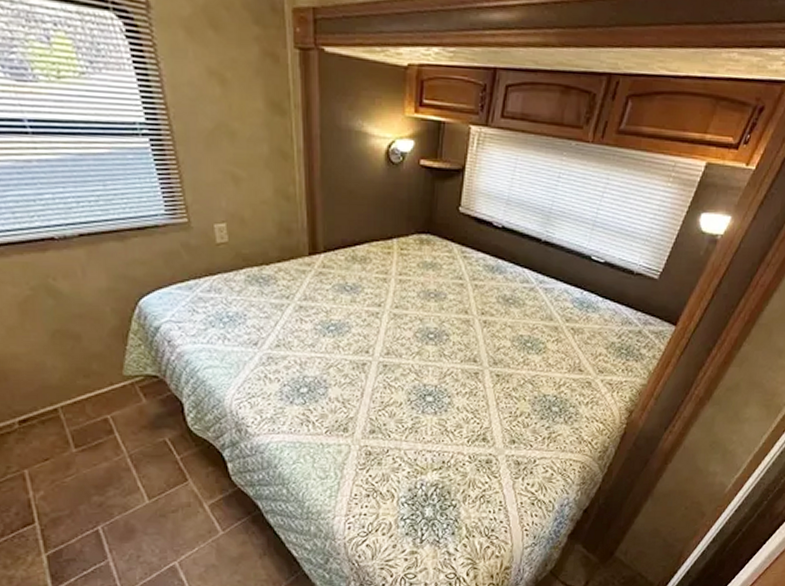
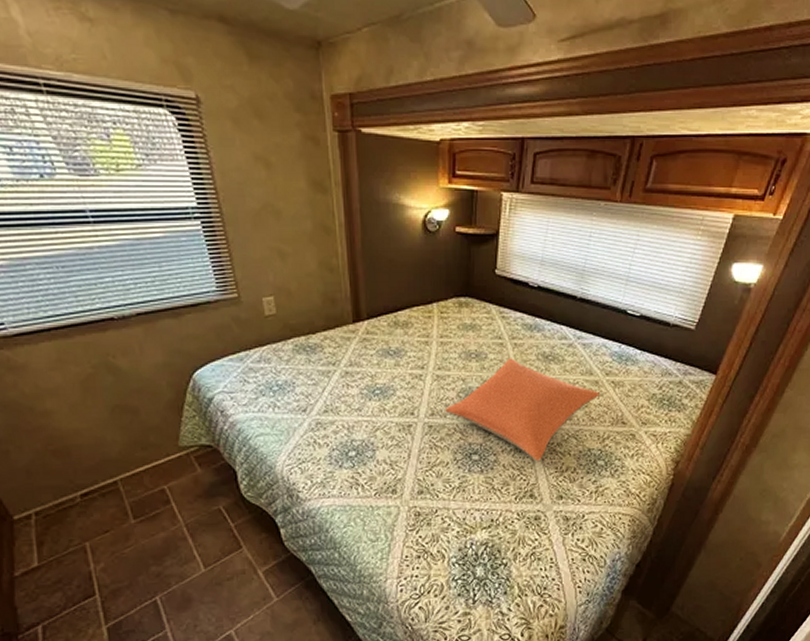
pillow: none [401,299,560,406] -> present [445,358,601,462]

